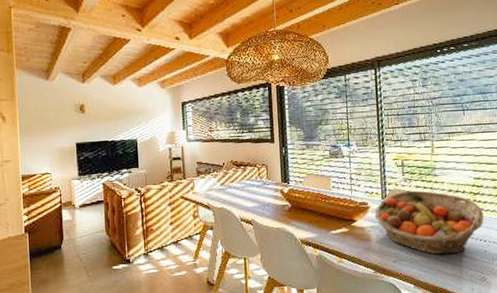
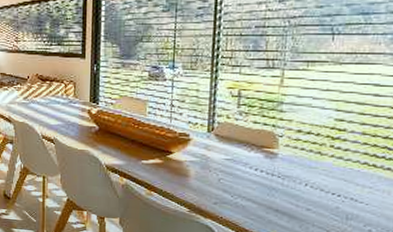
fruit basket: present [374,190,484,255] -> none [196,126,343,206]

